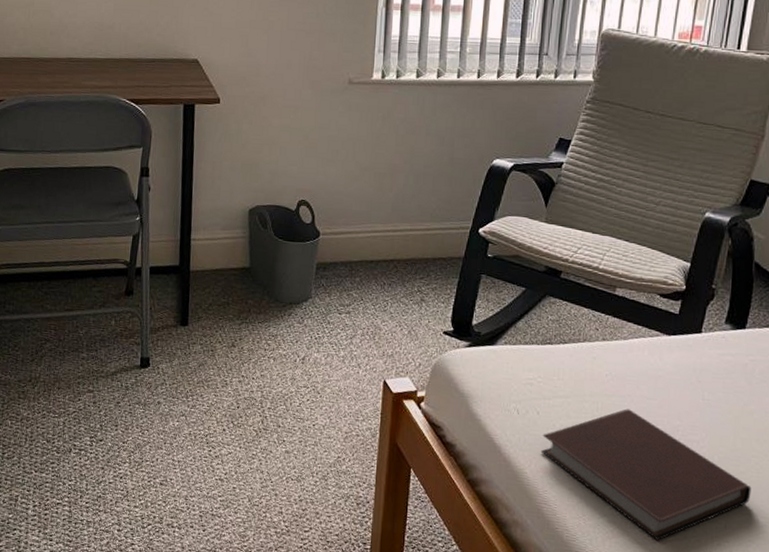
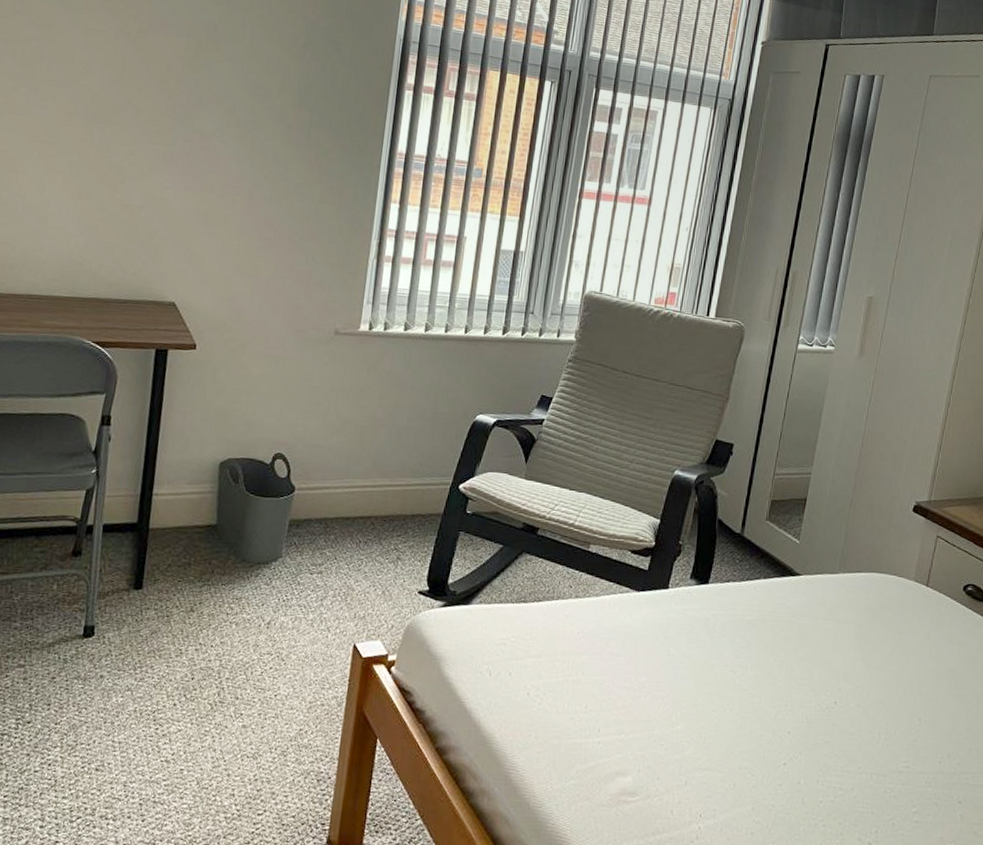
notebook: present [540,409,752,541] -> none [510,667,711,802]

